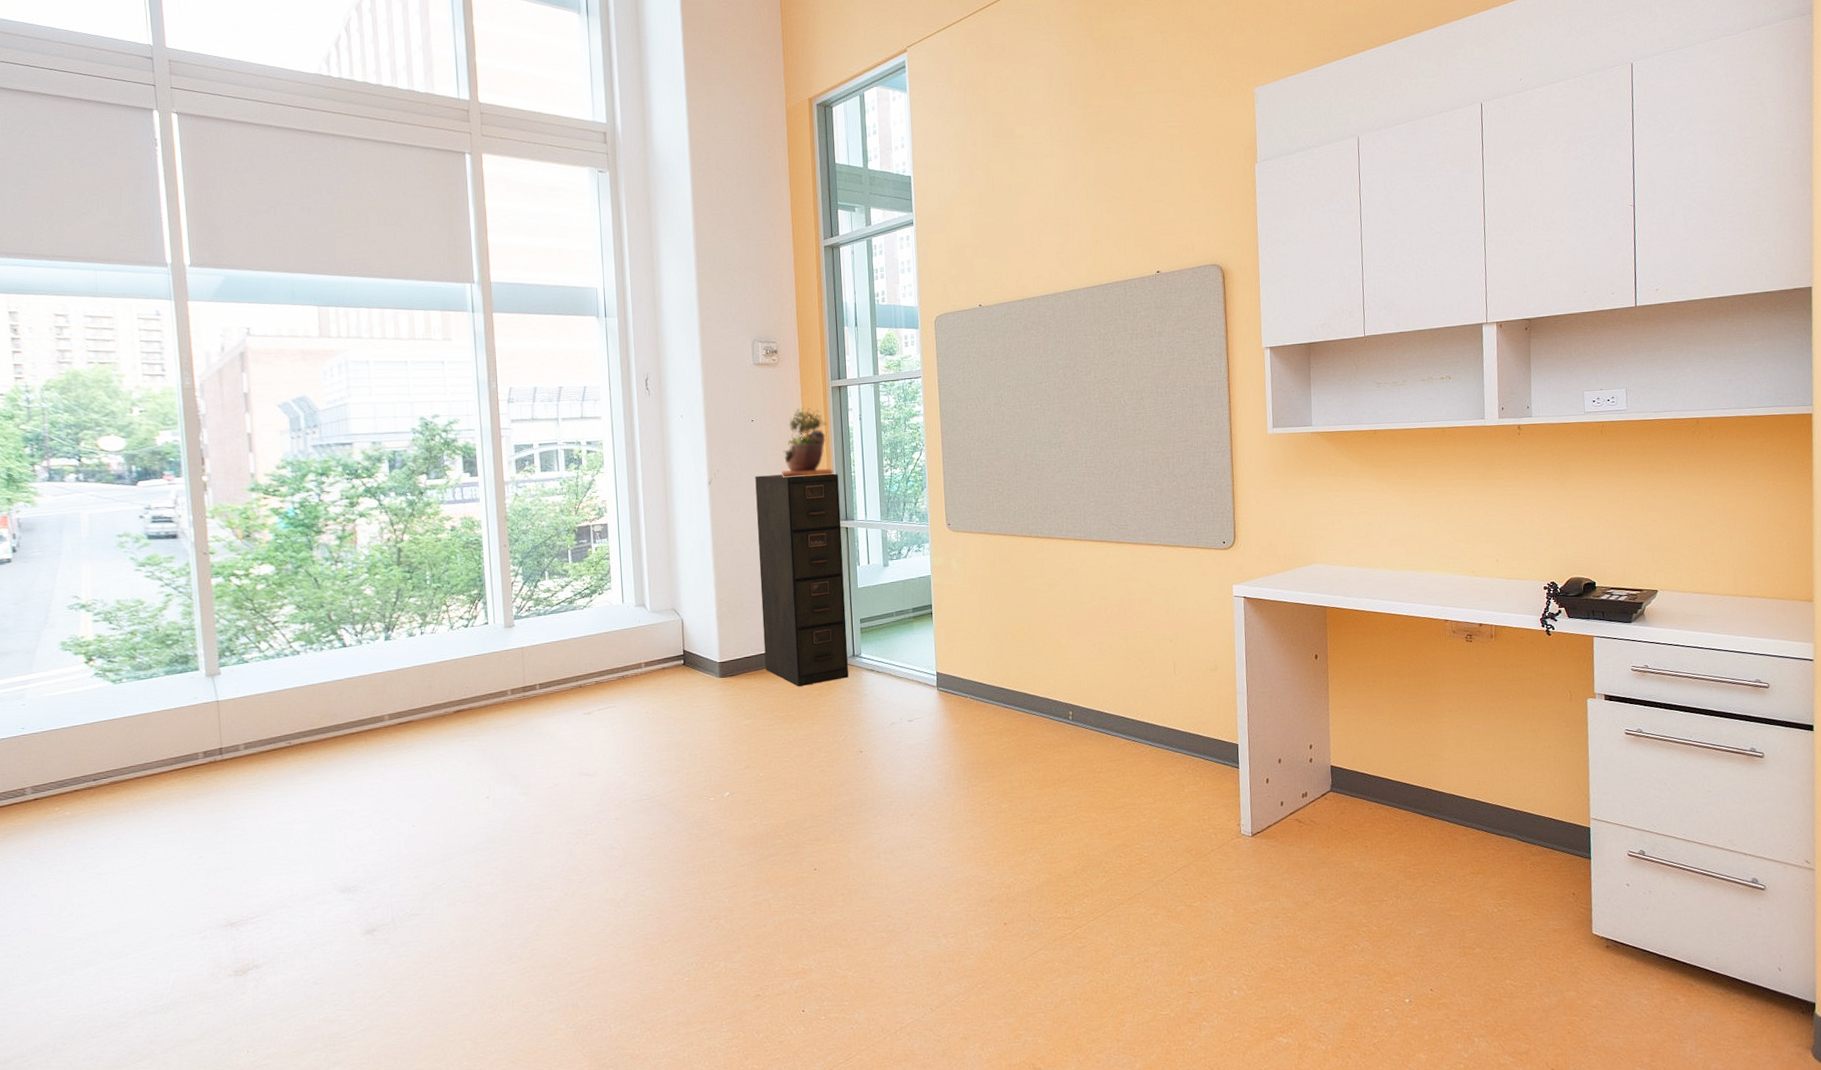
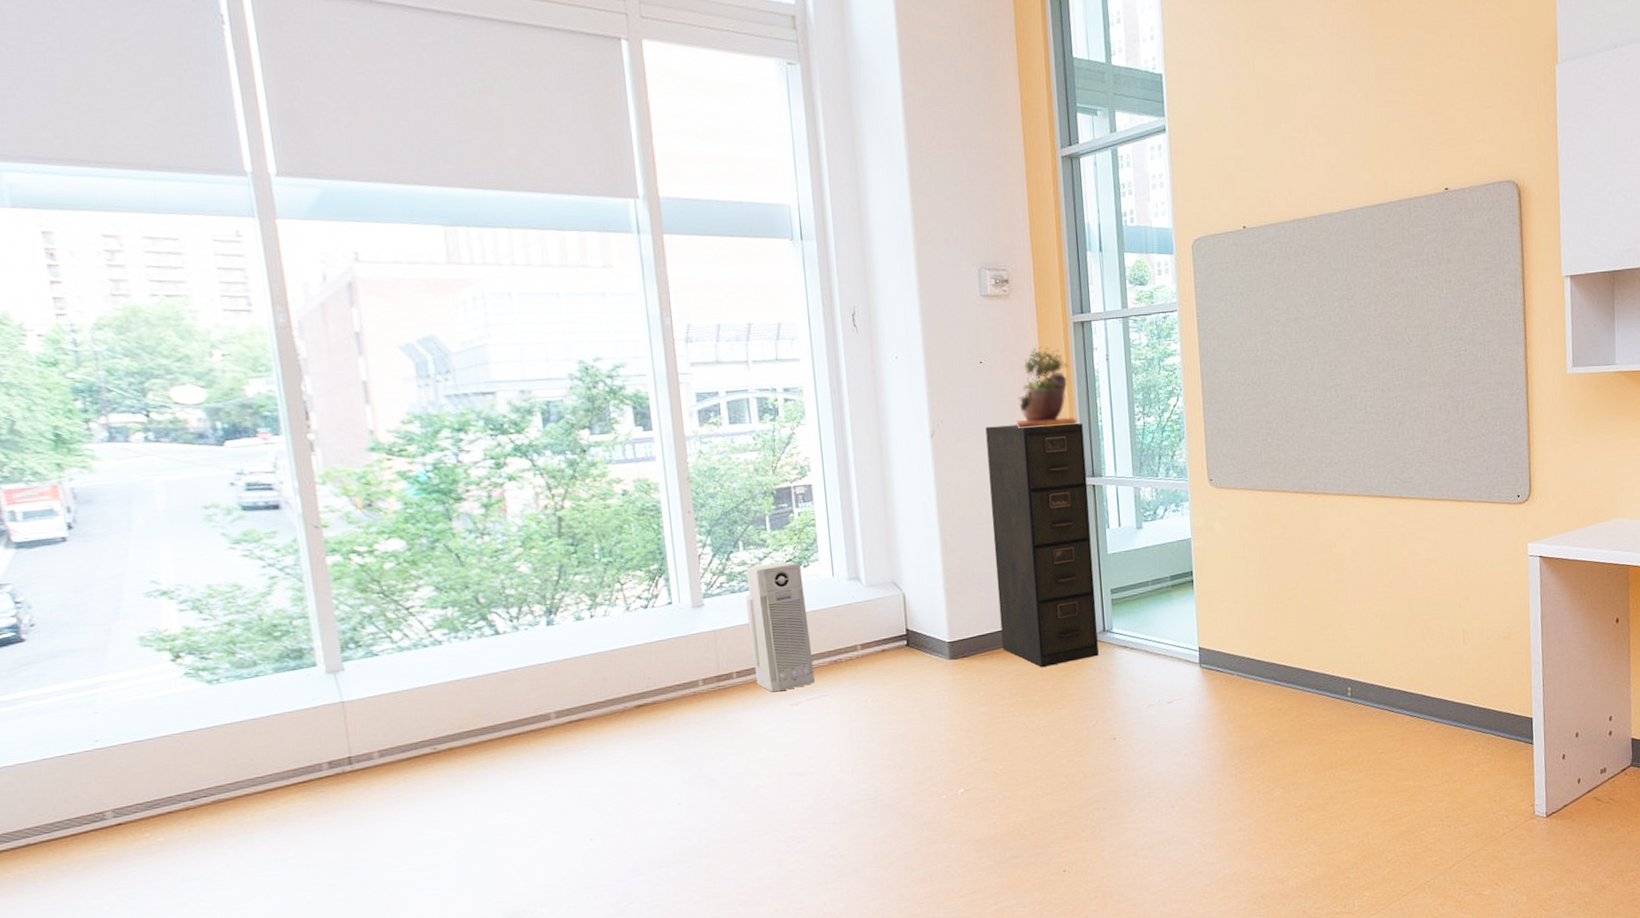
air purifier: none [549,590,606,703] -> present [745,562,816,692]

